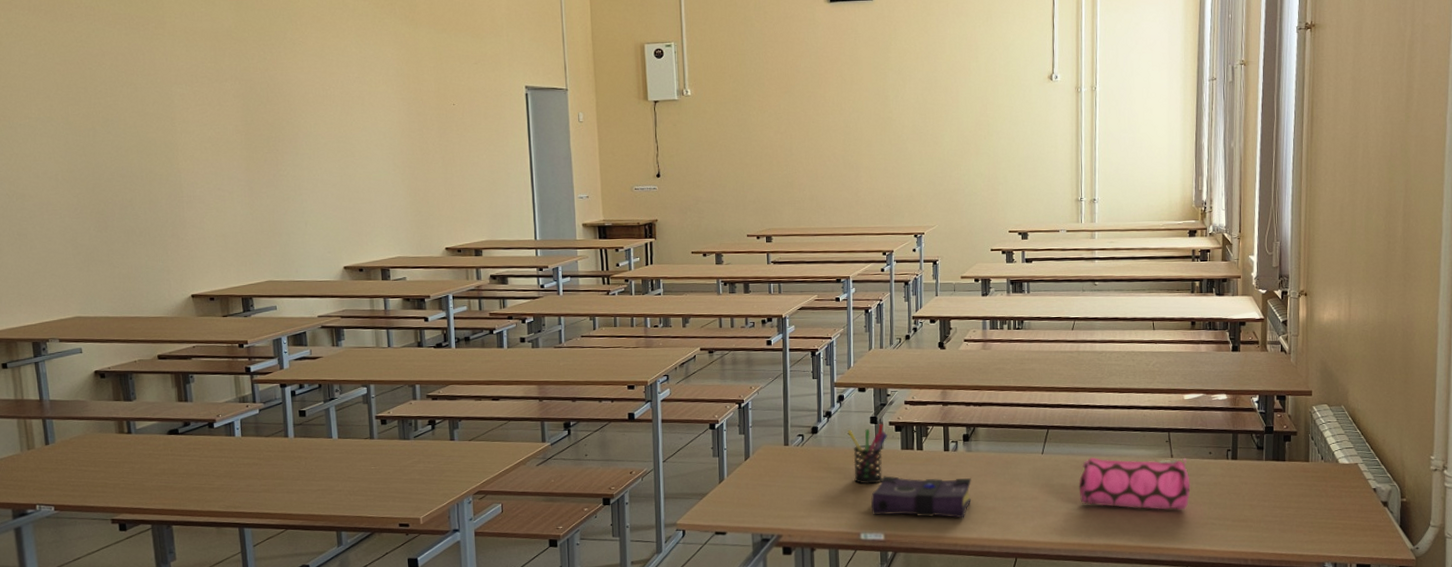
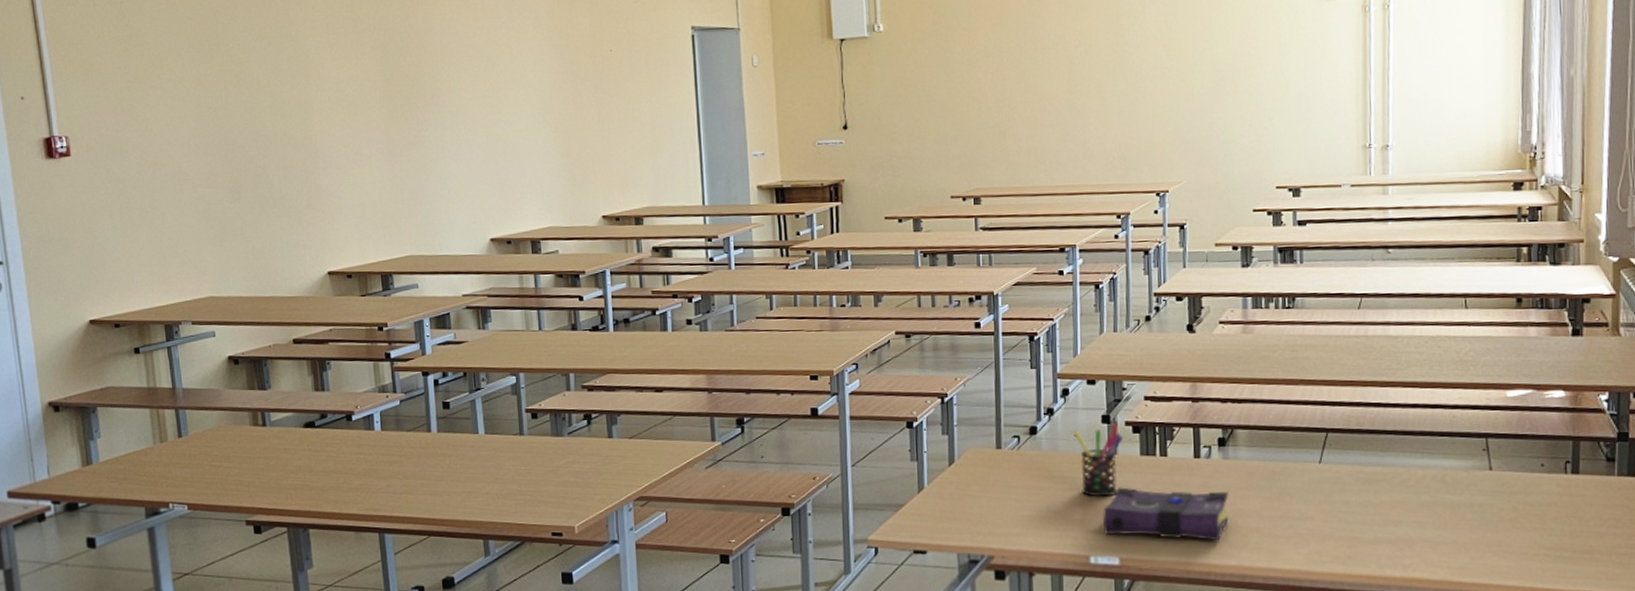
pencil case: present [1078,457,1191,510] -> none [1367,468,1516,537]

